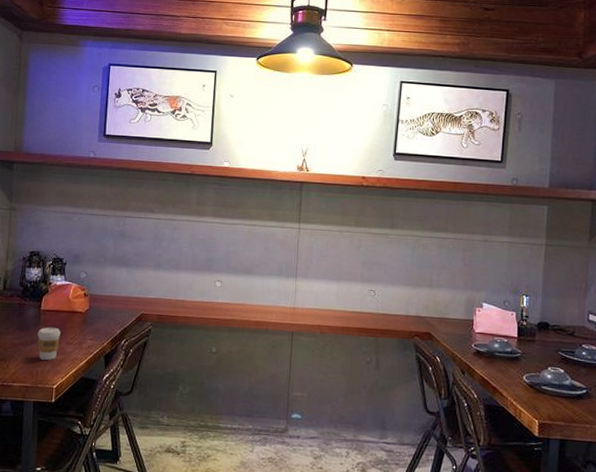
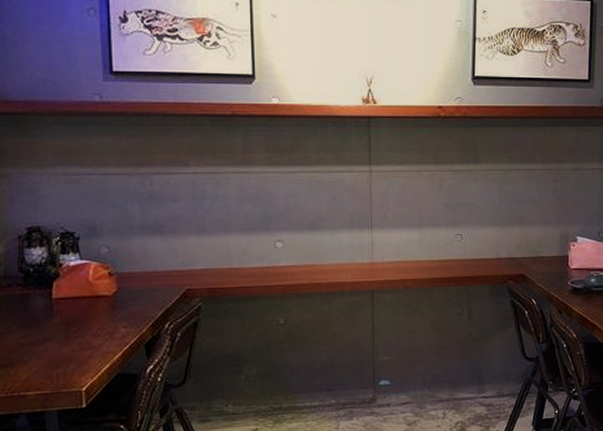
coffee cup: present [37,327,61,360] -> none [52,318,83,359]

